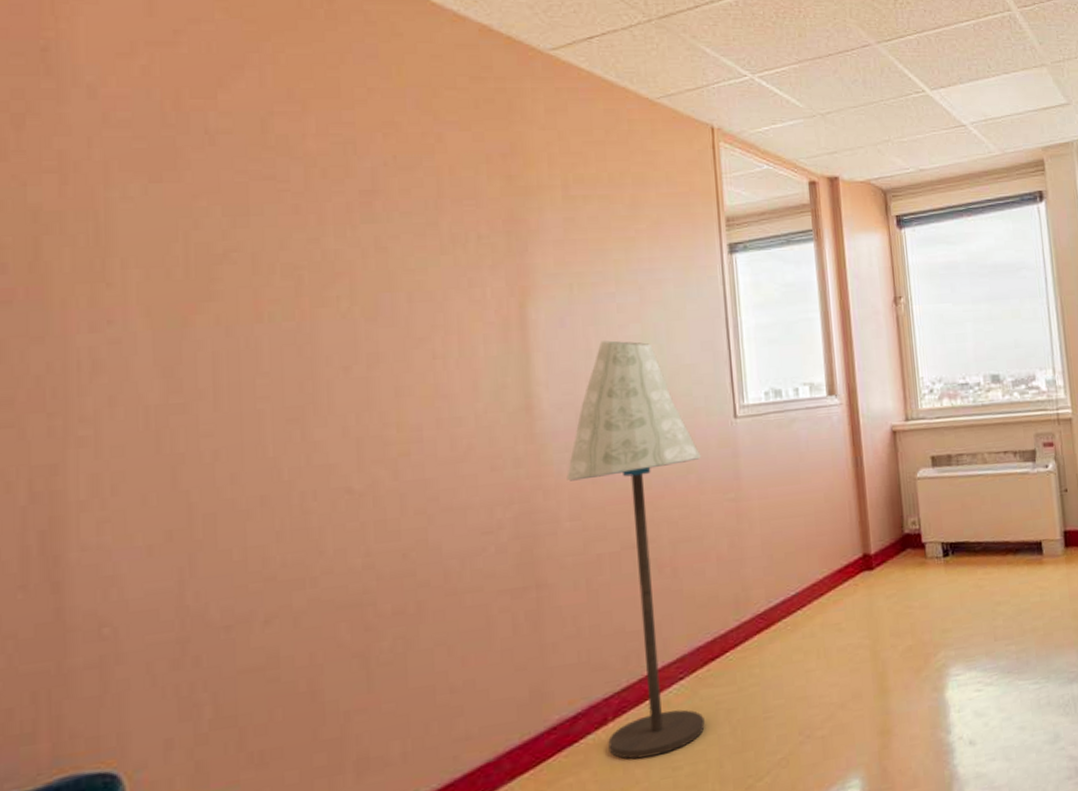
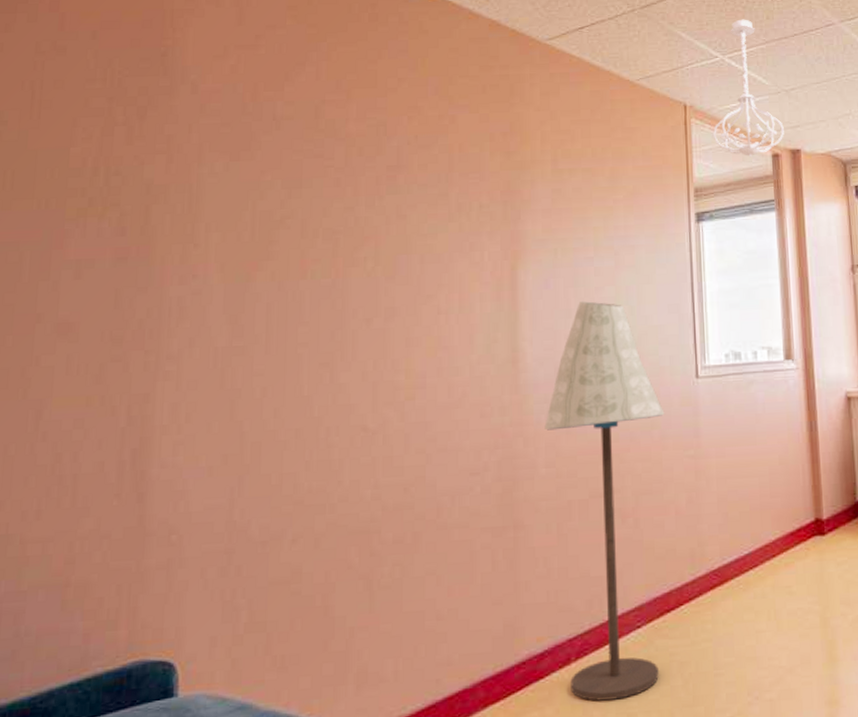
ceiling light fixture: none [743,35,821,185] -> present [712,19,784,157]

